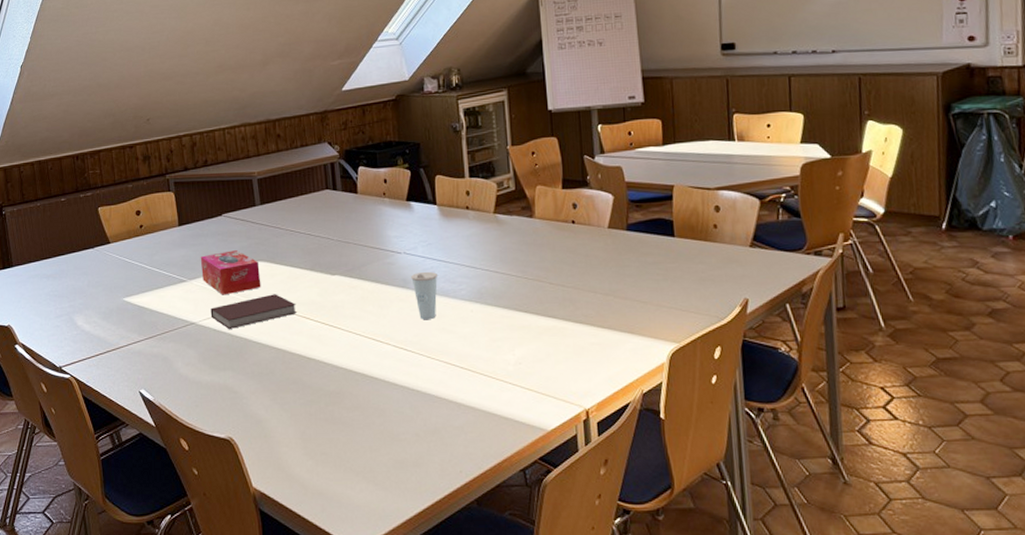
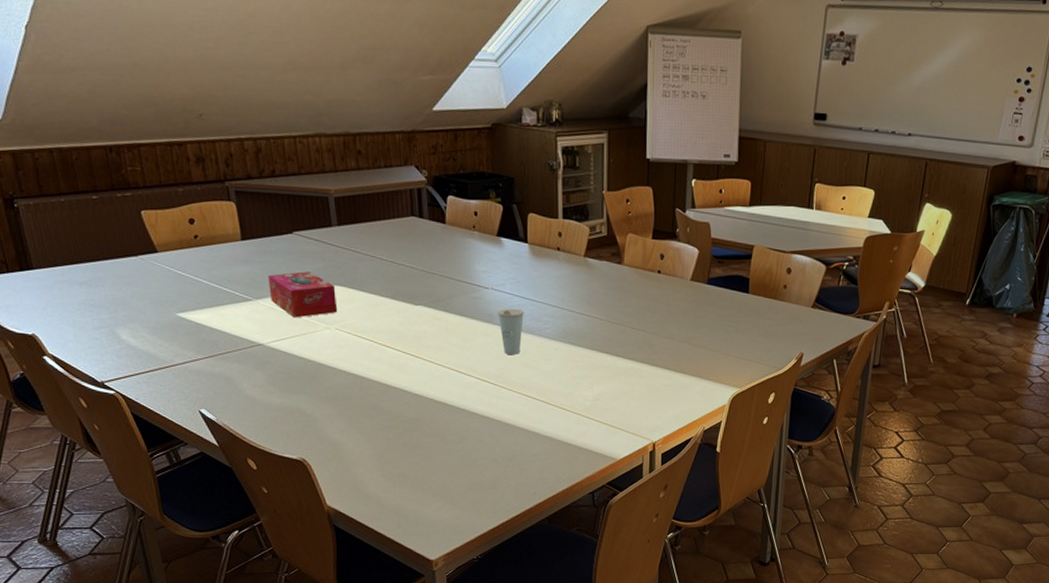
notebook: present [210,294,297,329] -> none [280,320,376,353]

